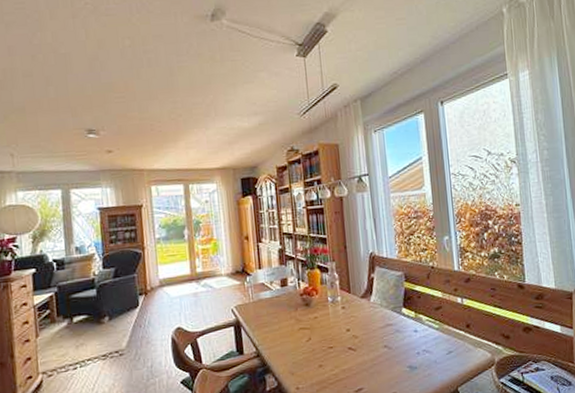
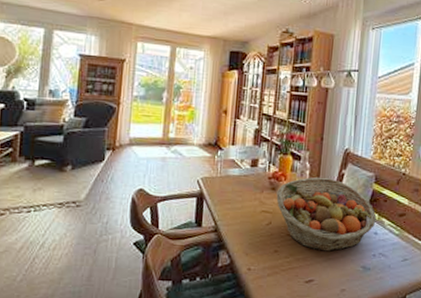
fruit basket: none [311,284,414,359] -> present [276,177,377,252]

